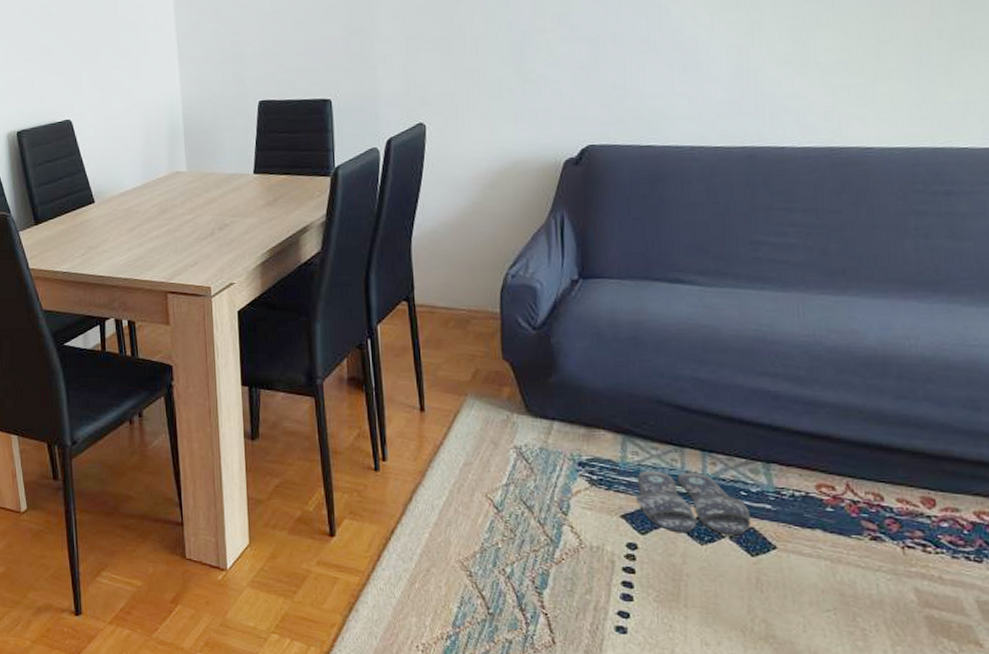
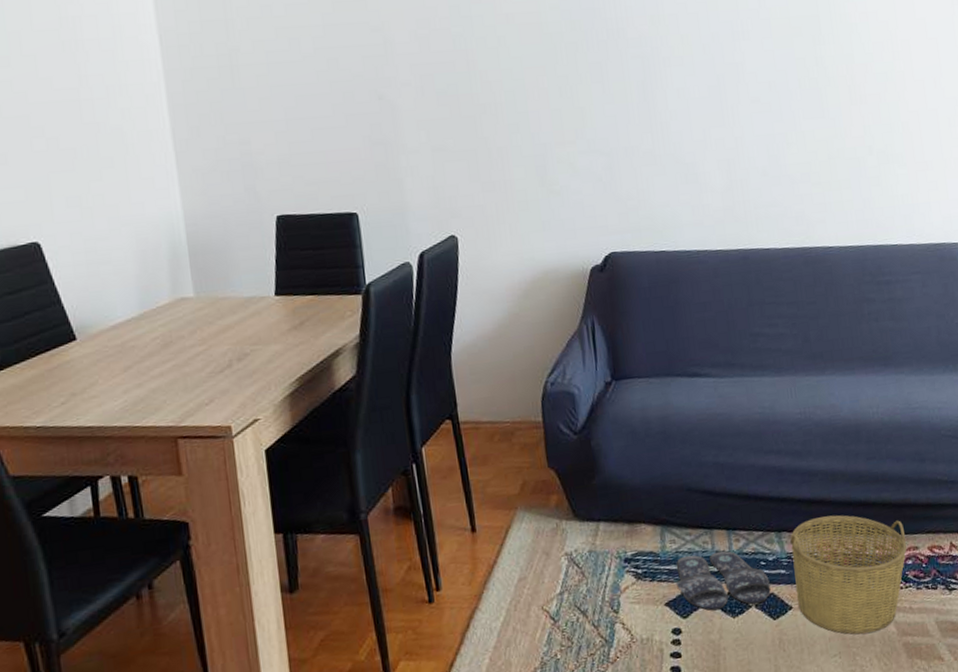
basket: none [780,455,943,596] -> present [789,515,907,635]

